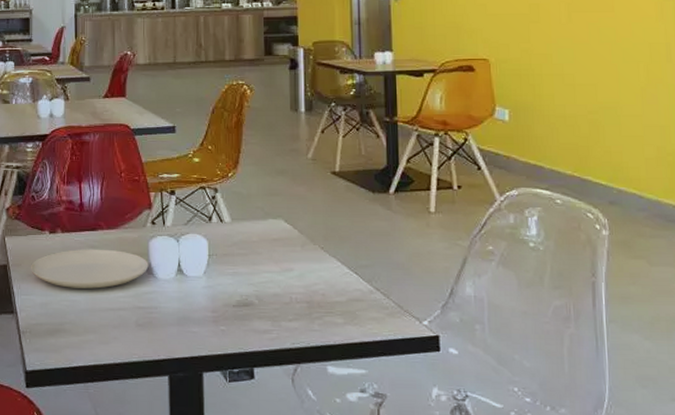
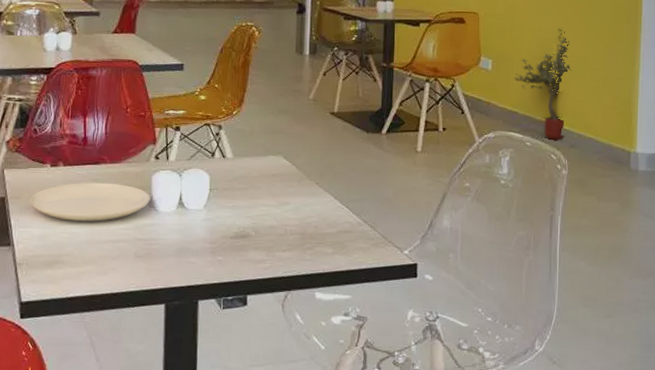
potted tree: none [536,71,604,198] -> present [514,28,572,141]

